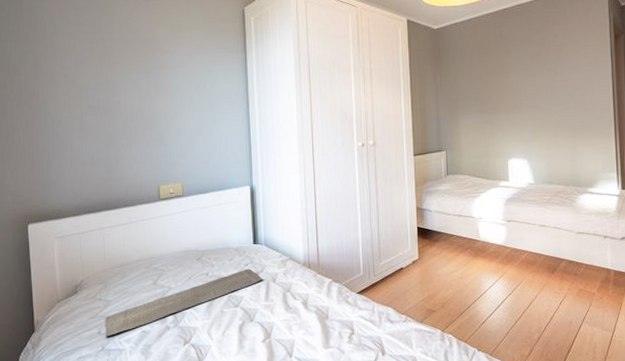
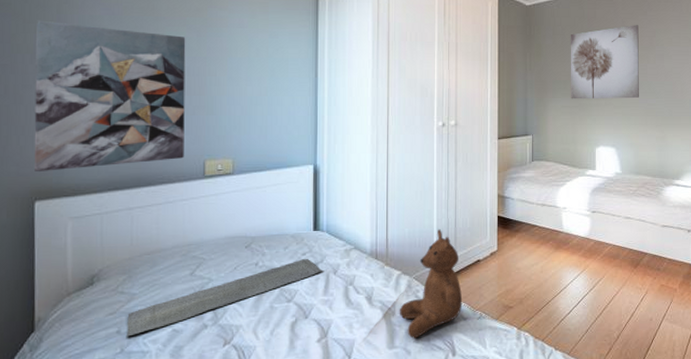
wall art: none [20,73,142,199] -> present [34,20,186,171]
teddy bear: none [332,240,389,340] -> present [399,229,463,339]
wall art: none [477,40,549,115] -> present [570,25,640,99]

